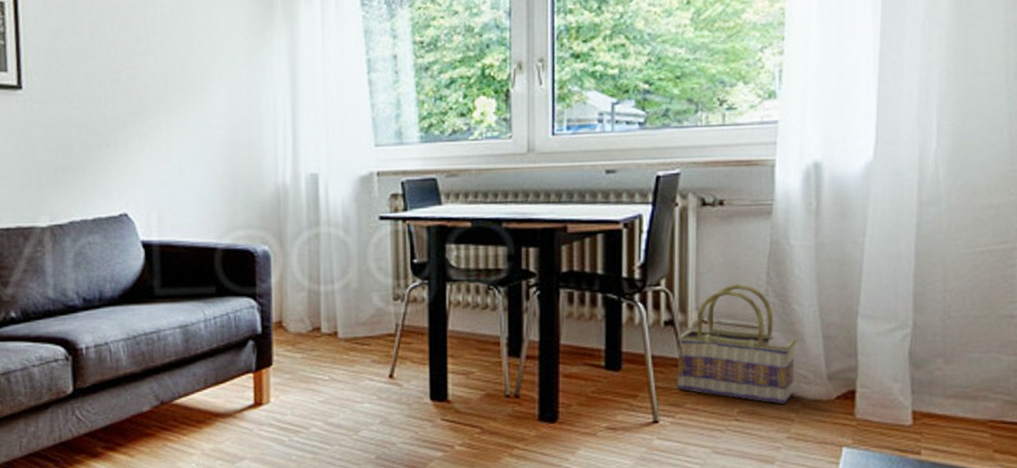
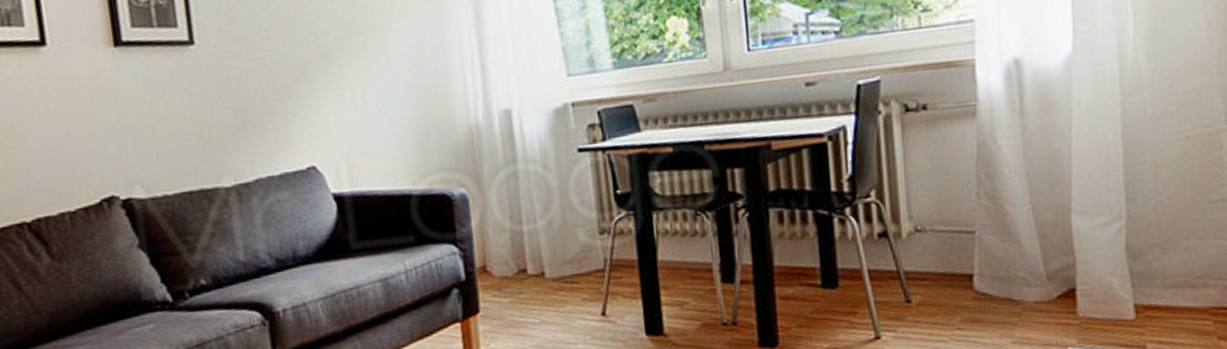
basket: present [676,284,798,404] -> none [891,189,1014,309]

